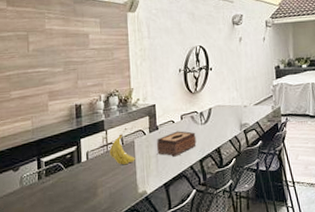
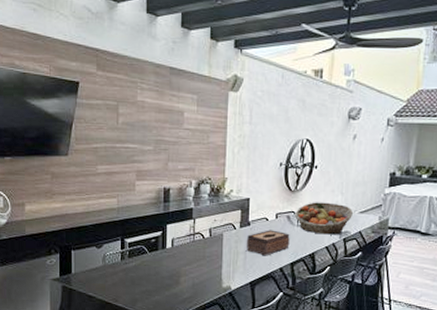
banana: present [109,134,135,165] -> none [196,224,222,258]
fruit basket: none [197,99,249,129] -> present [295,202,353,235]

